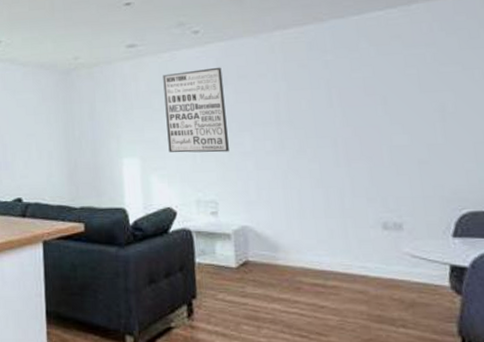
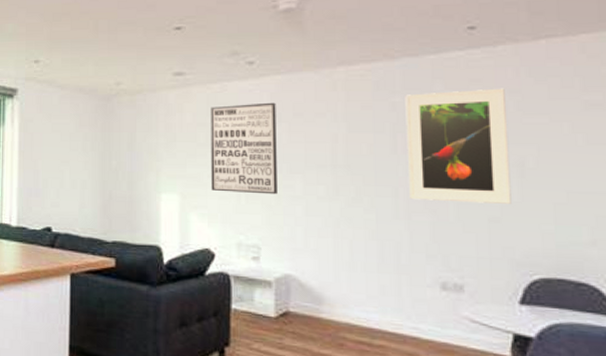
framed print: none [335,42,437,148] -> present [405,88,512,204]

